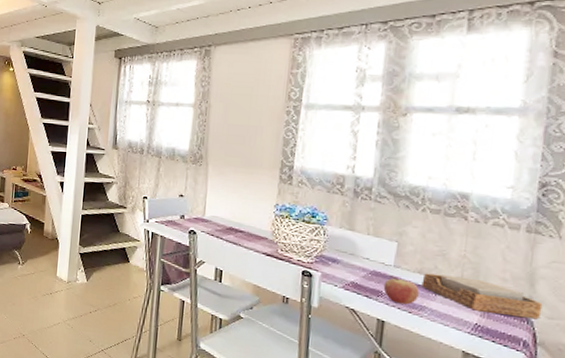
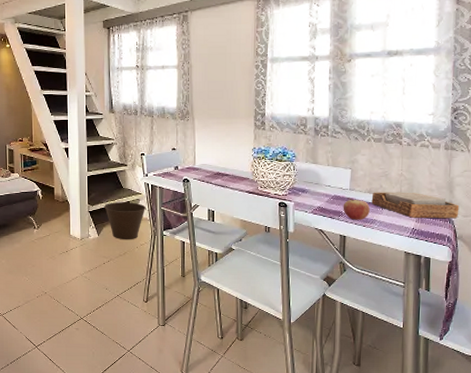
basket: none [97,246,144,291] -> present [104,202,147,240]

